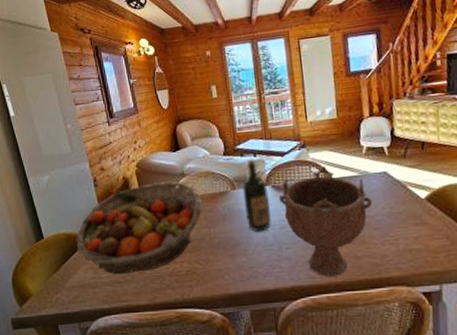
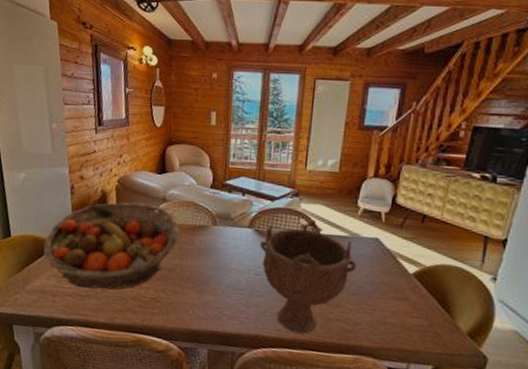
wine bottle: present [242,159,272,231] -> none [222,197,250,274]

